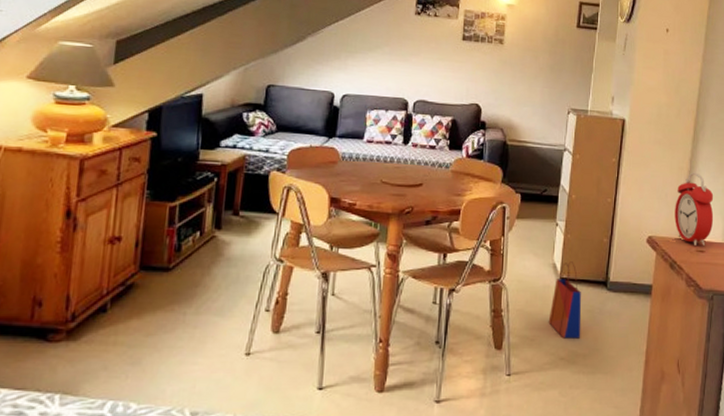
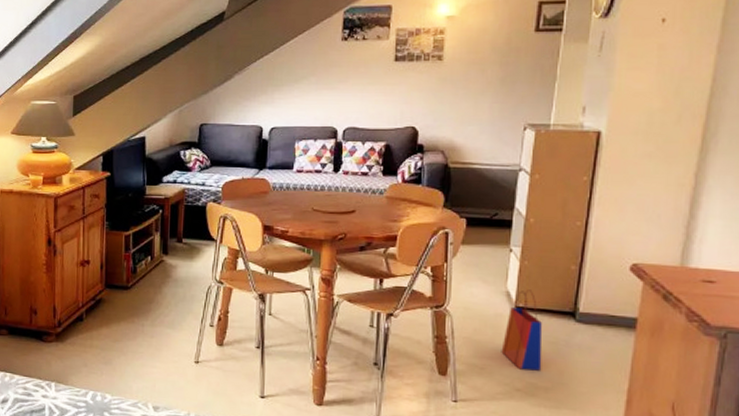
alarm clock: present [675,172,714,247] -> none [671,189,731,276]

